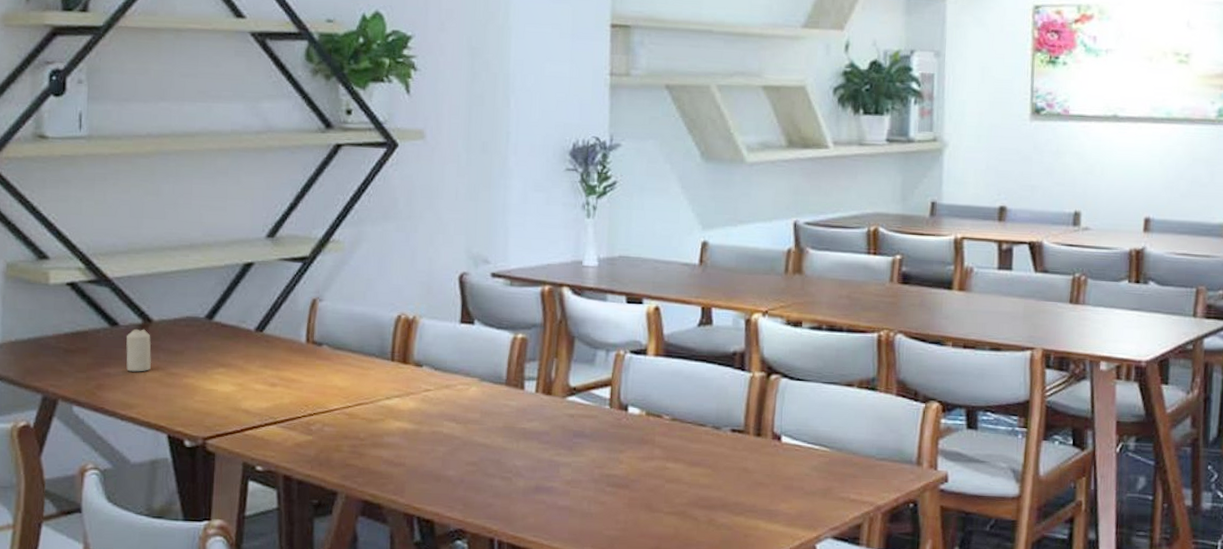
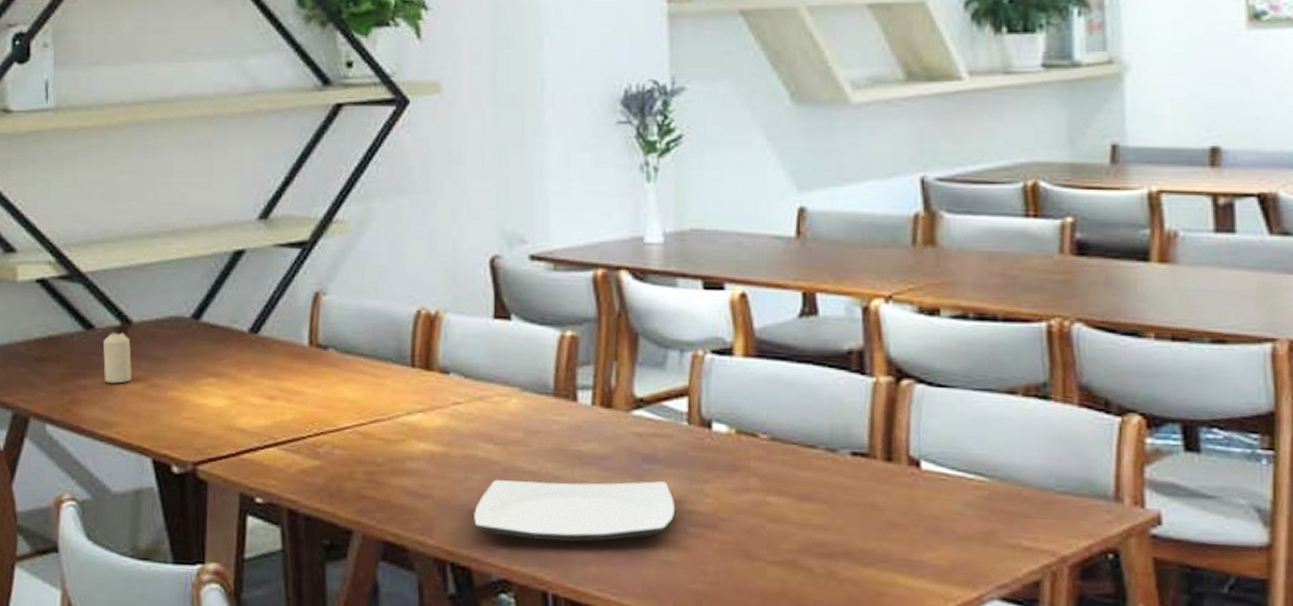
plate: none [437,451,597,500] -> present [474,480,676,542]

